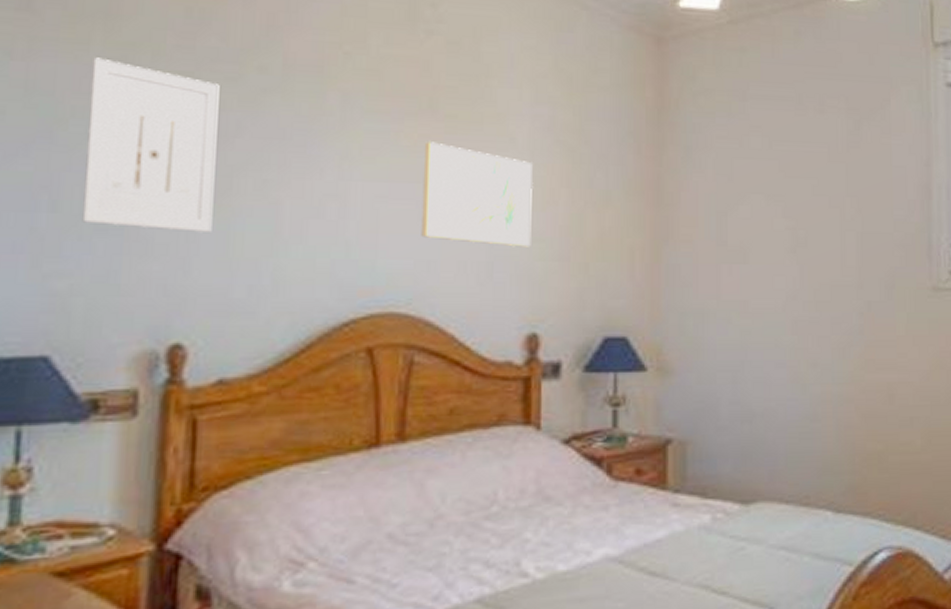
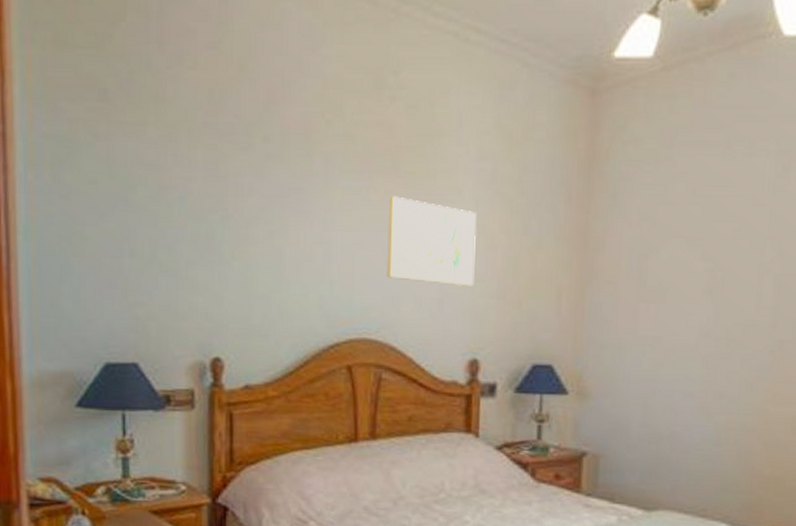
wall art: present [82,57,220,232] -> none [149,136,236,273]

